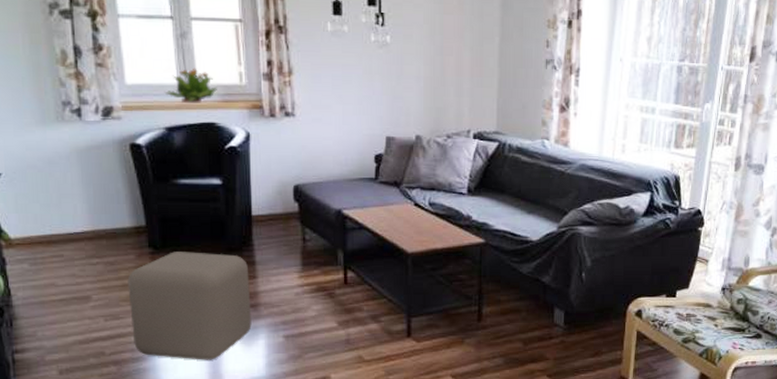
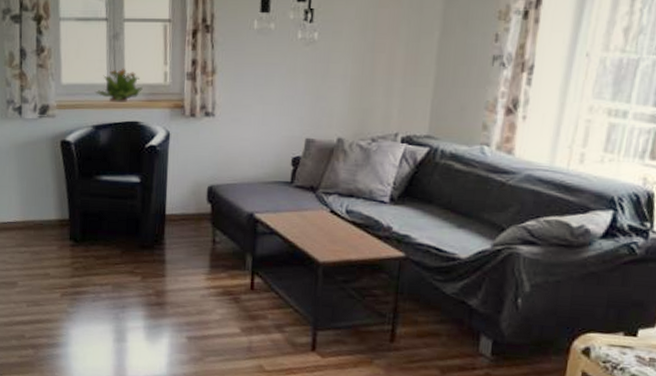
cube: present [127,252,252,360] -> none [49,245,159,354]

